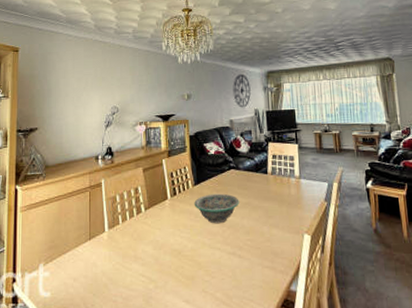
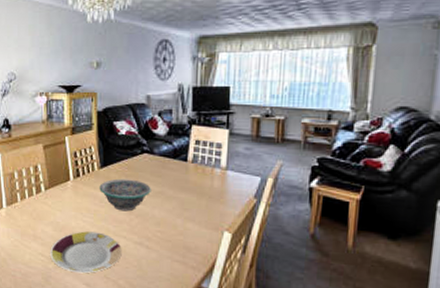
plate: none [150,247,217,291] -> present [50,231,122,274]

